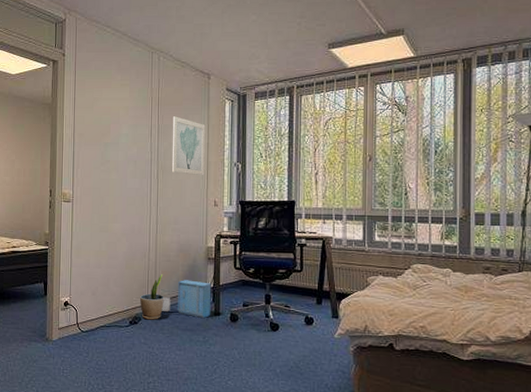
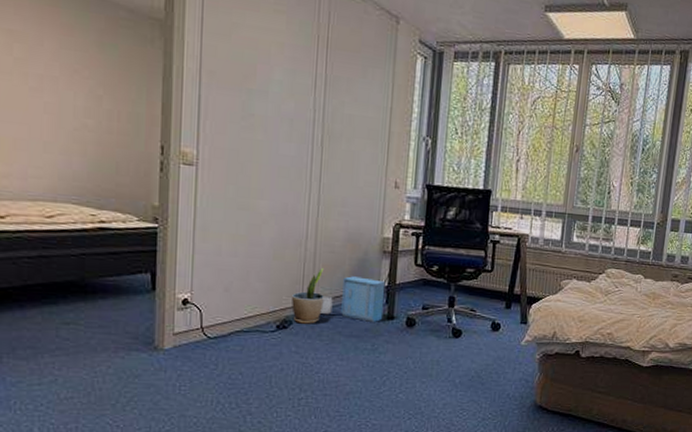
wall art: present [172,116,205,176] -> none [342,66,389,149]

